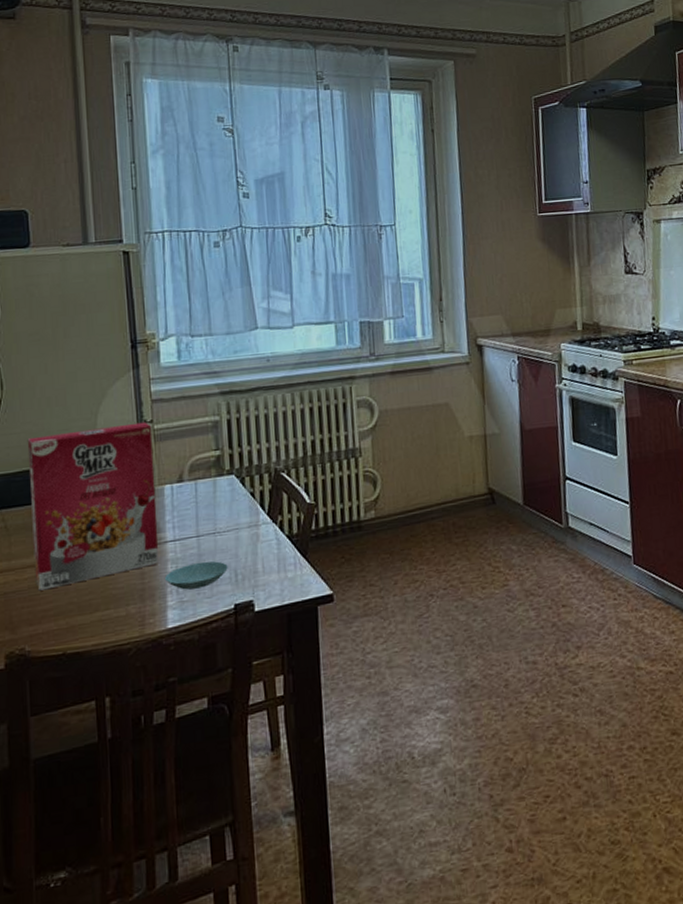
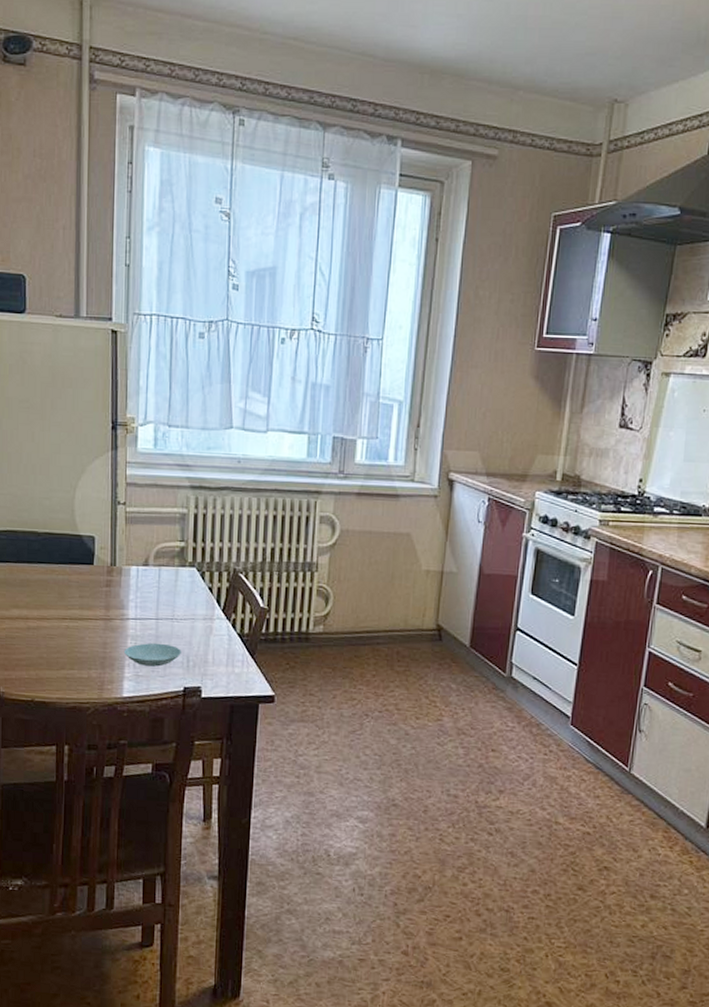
cereal box: present [27,422,160,591] -> none [12,500,124,642]

